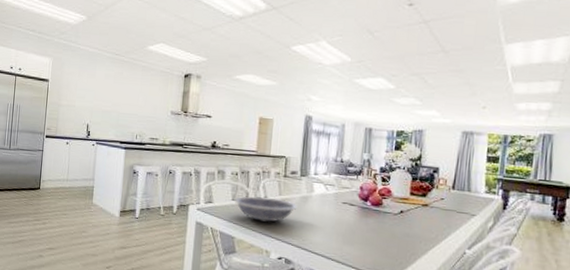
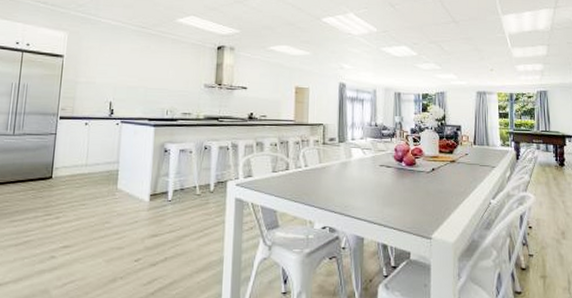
bowl: present [234,195,298,222] -> none [274,165,338,191]

